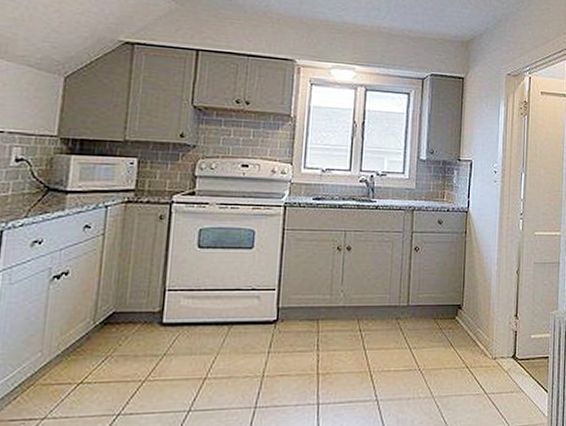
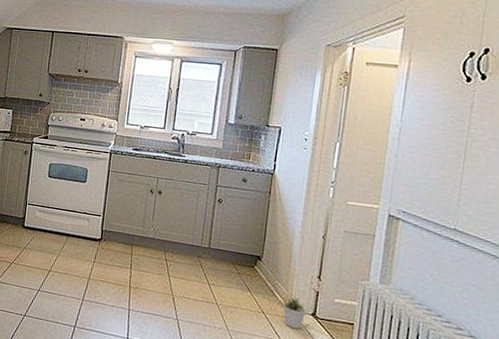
potted plant: none [484,342,508,378] -> present [281,296,307,330]

